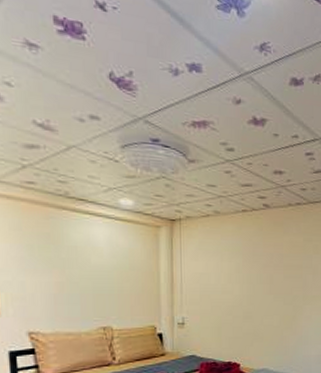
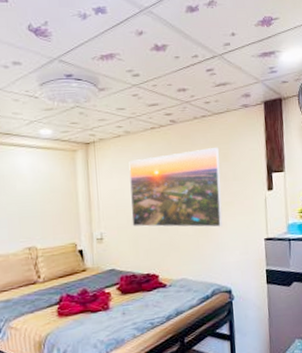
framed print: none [216,237,311,320] -> present [129,147,223,228]

